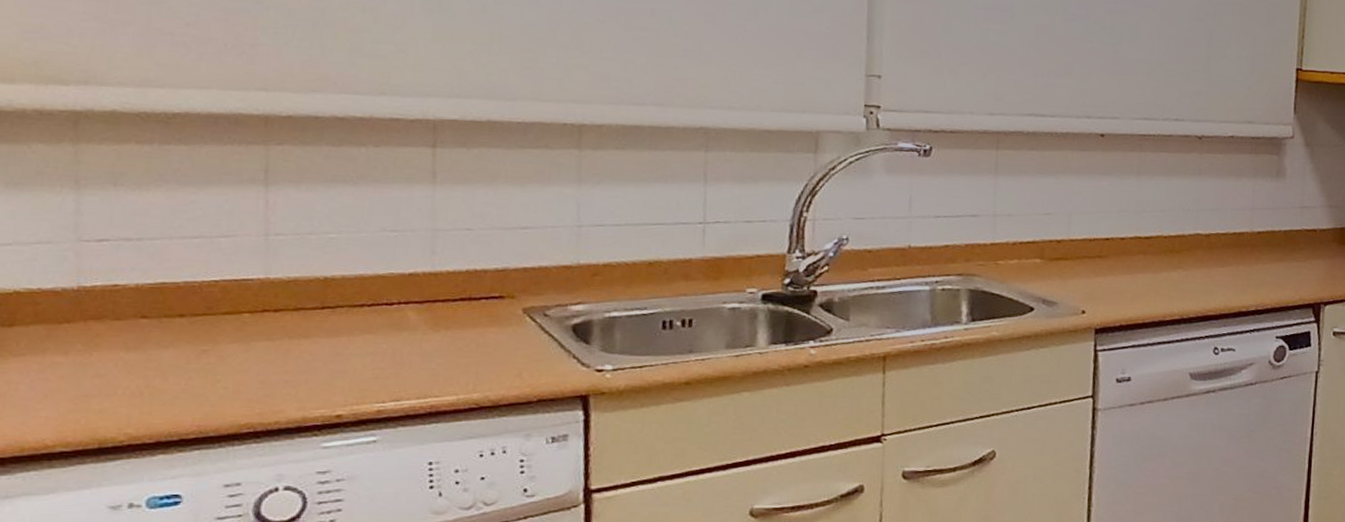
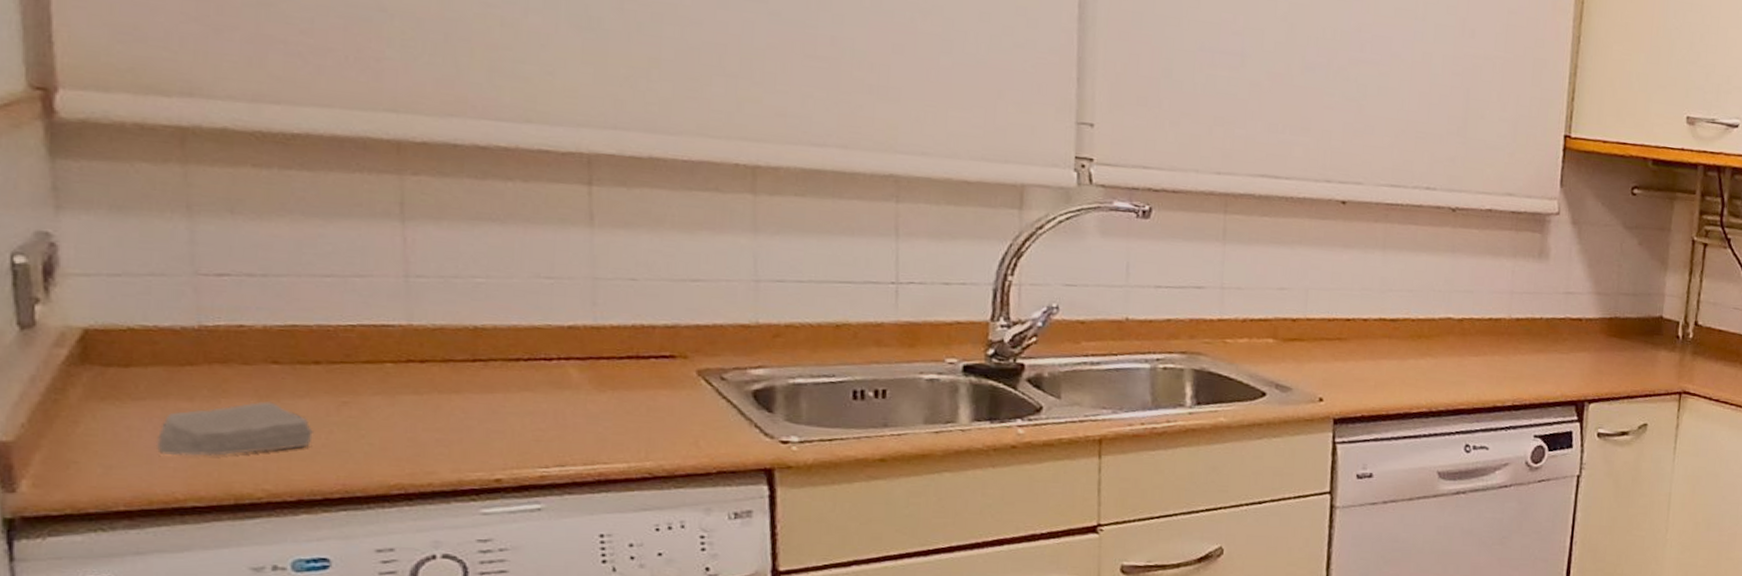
soap bar: none [31,353,176,406] -> present [155,401,315,457]

